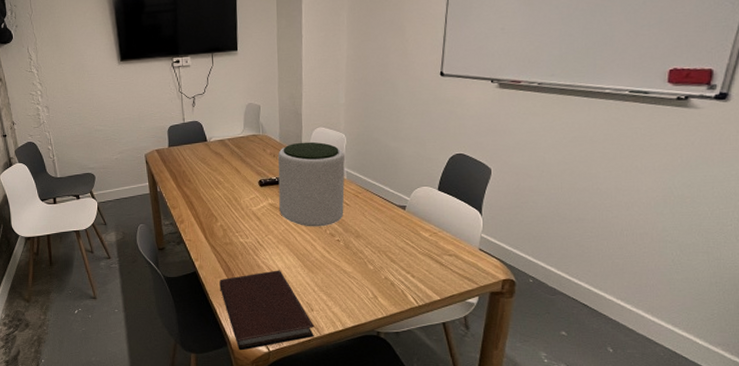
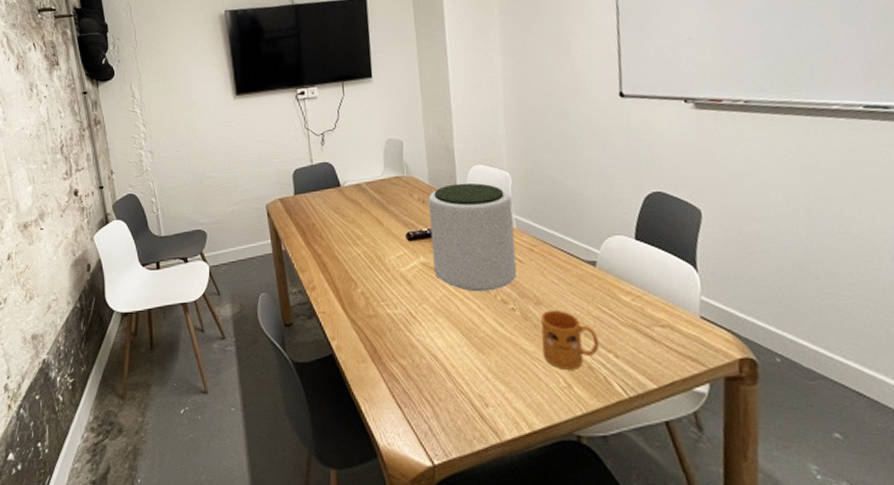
notebook: present [219,270,315,351] -> none [363,350,492,465]
mug: none [358,242,401,285] -> present [541,311,600,370]

